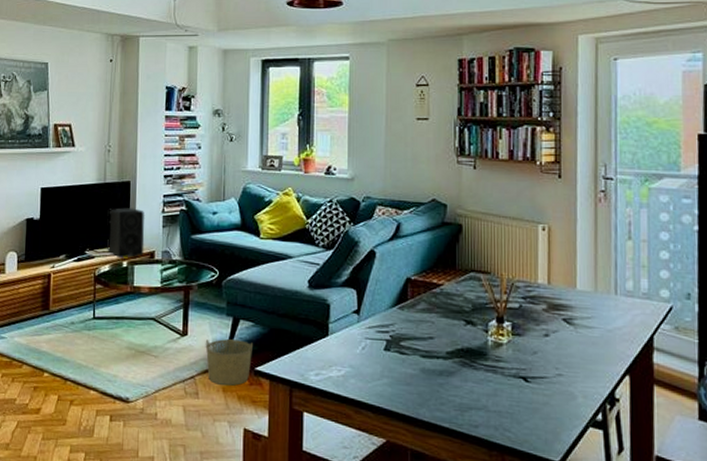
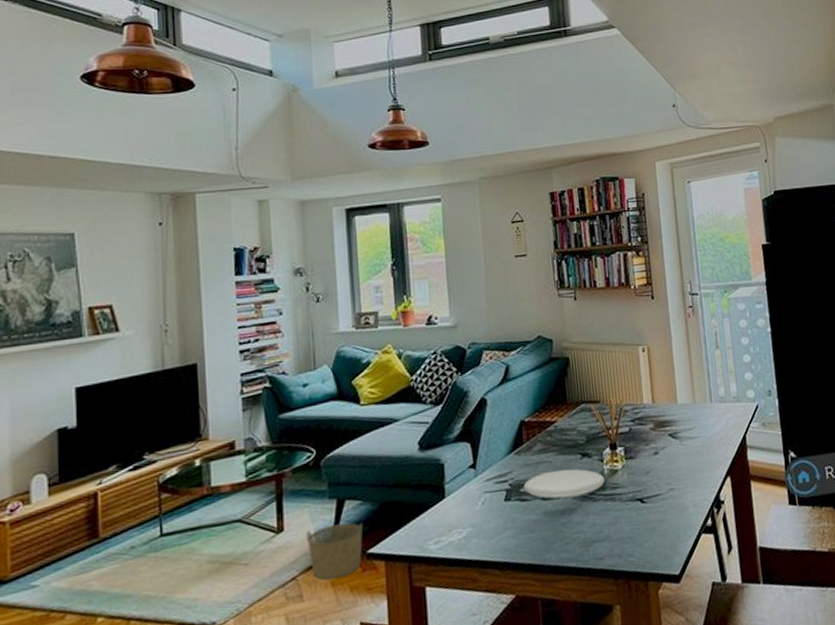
speaker: present [107,208,145,257] -> none [170,394,222,456]
plate: none [404,331,488,362] -> present [523,468,605,499]

